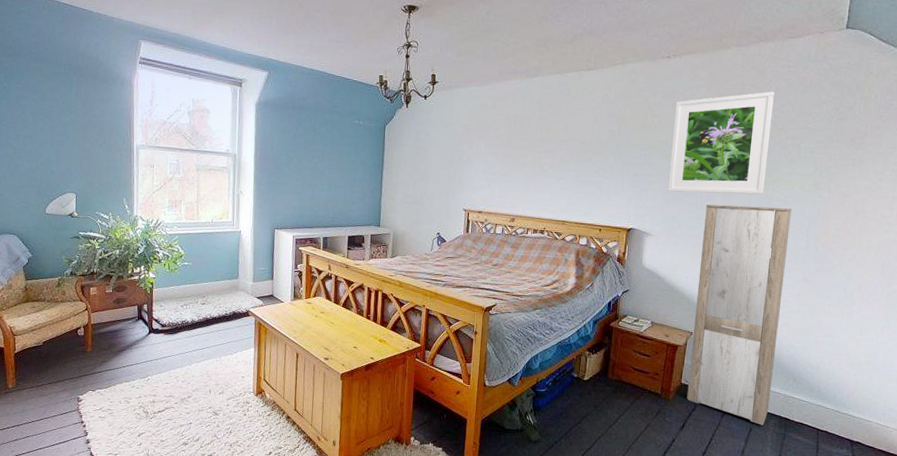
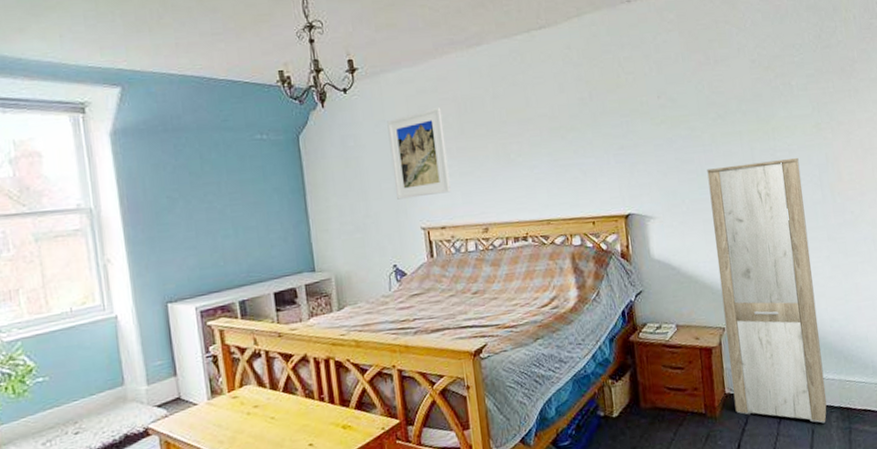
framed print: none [449,120,496,187] -> present [387,108,451,200]
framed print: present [667,91,774,195] -> none [648,25,766,162]

